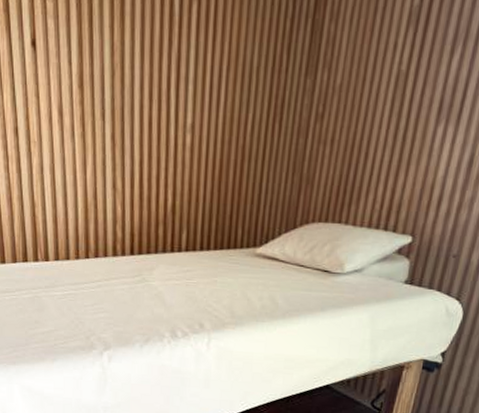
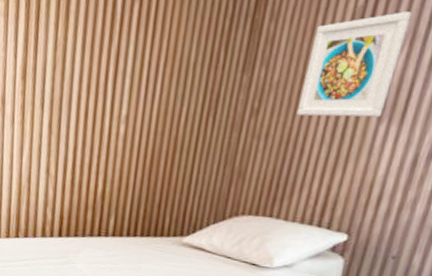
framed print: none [360,11,464,120] -> present [296,12,412,118]

